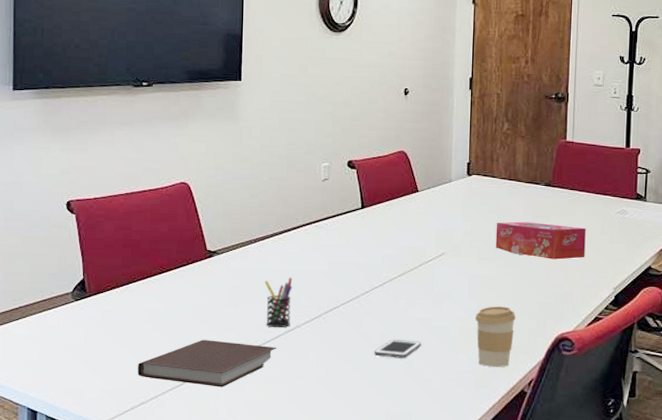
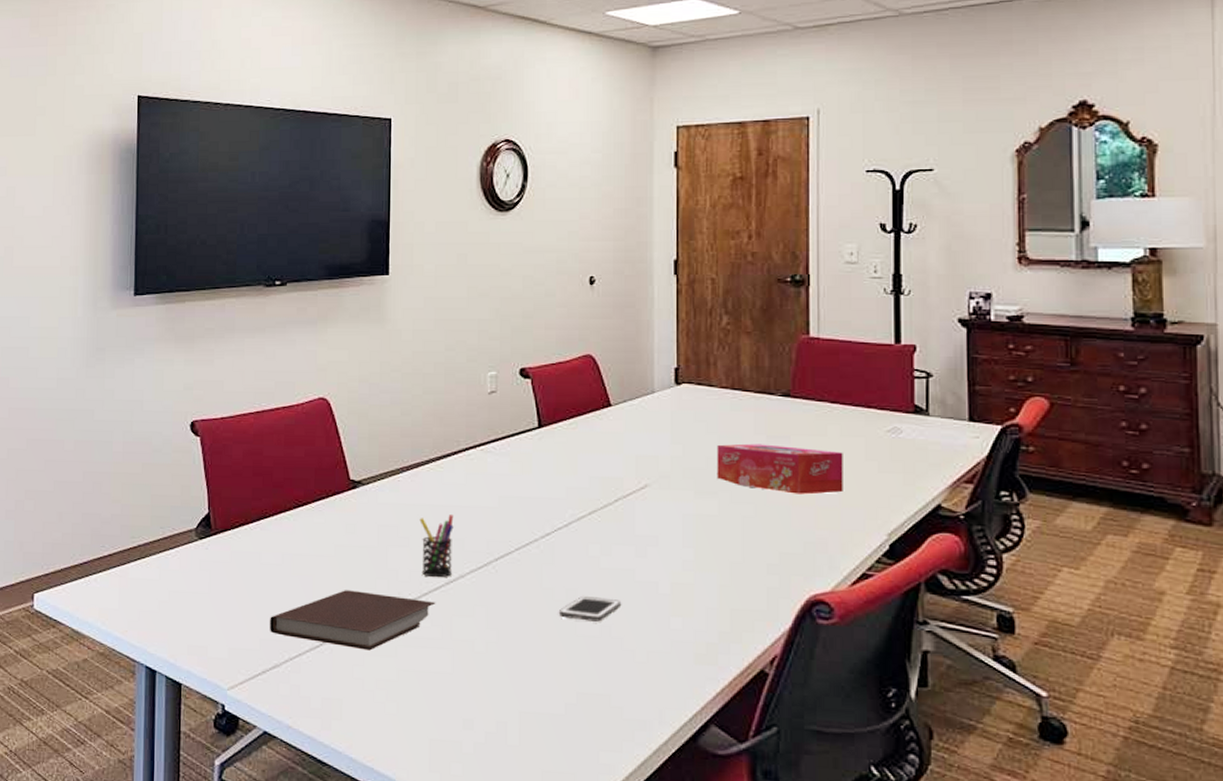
coffee cup: present [475,306,516,367] -> none [693,555,748,638]

